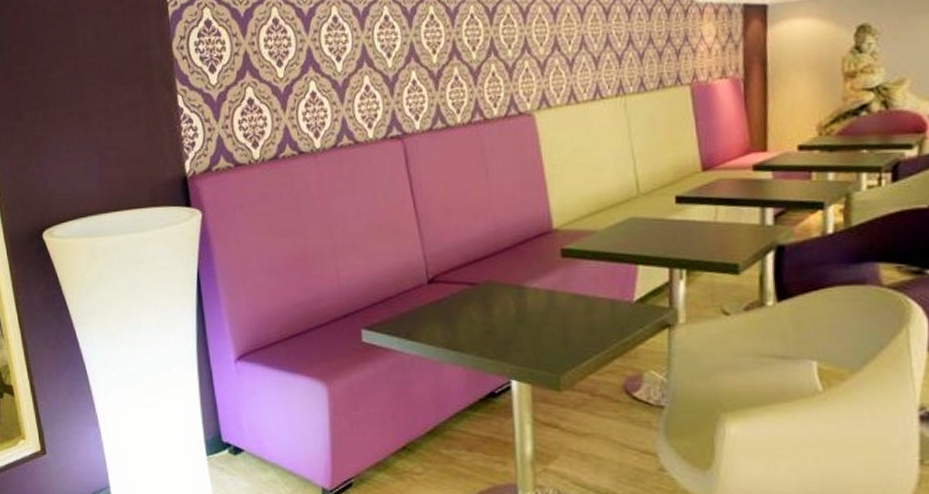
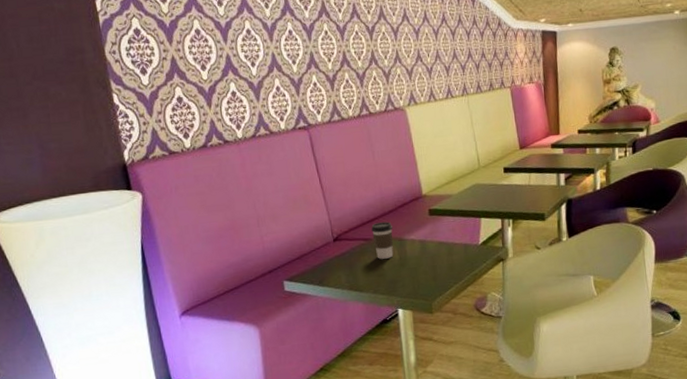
coffee cup: none [479,262,509,311] -> present [371,221,394,259]

